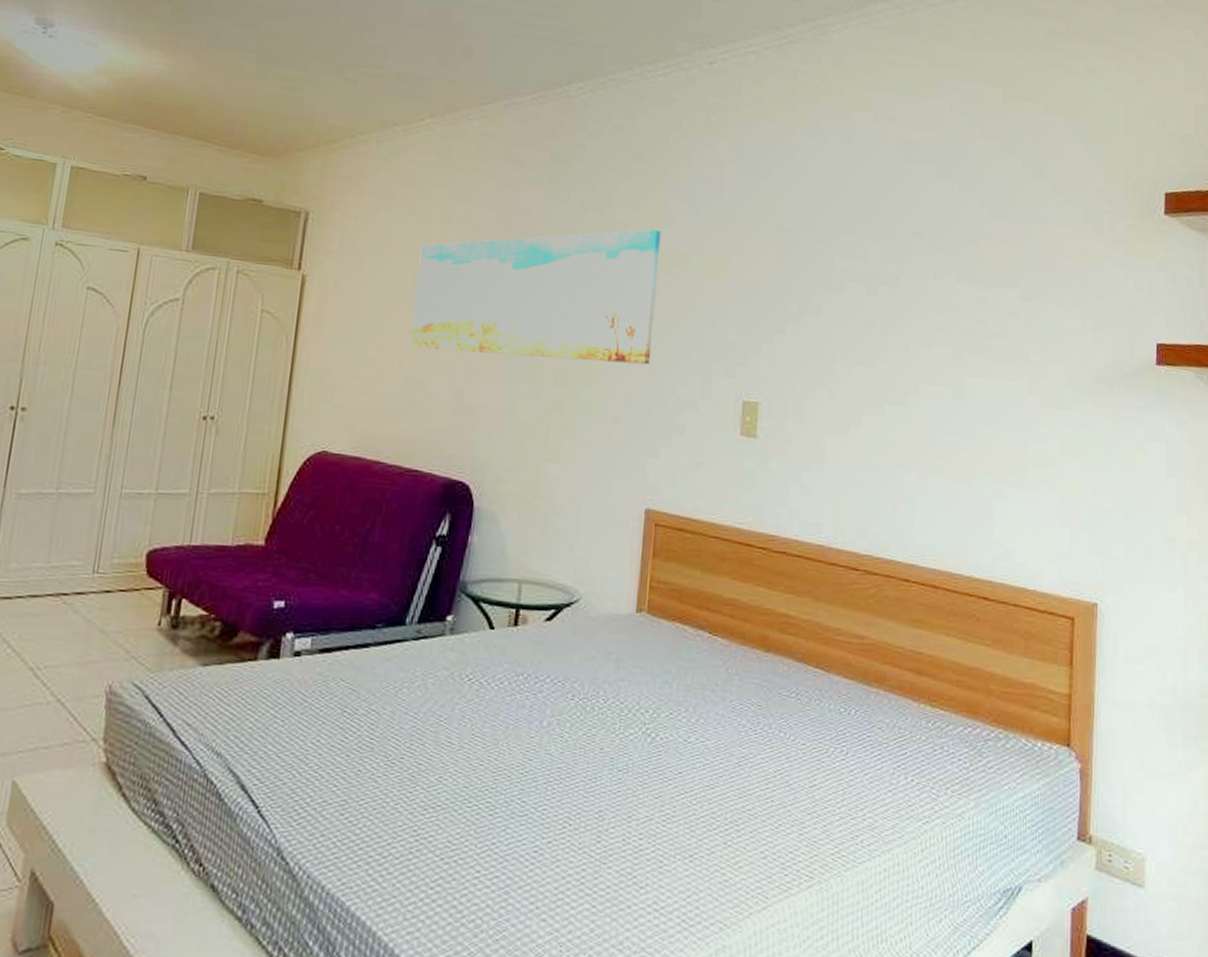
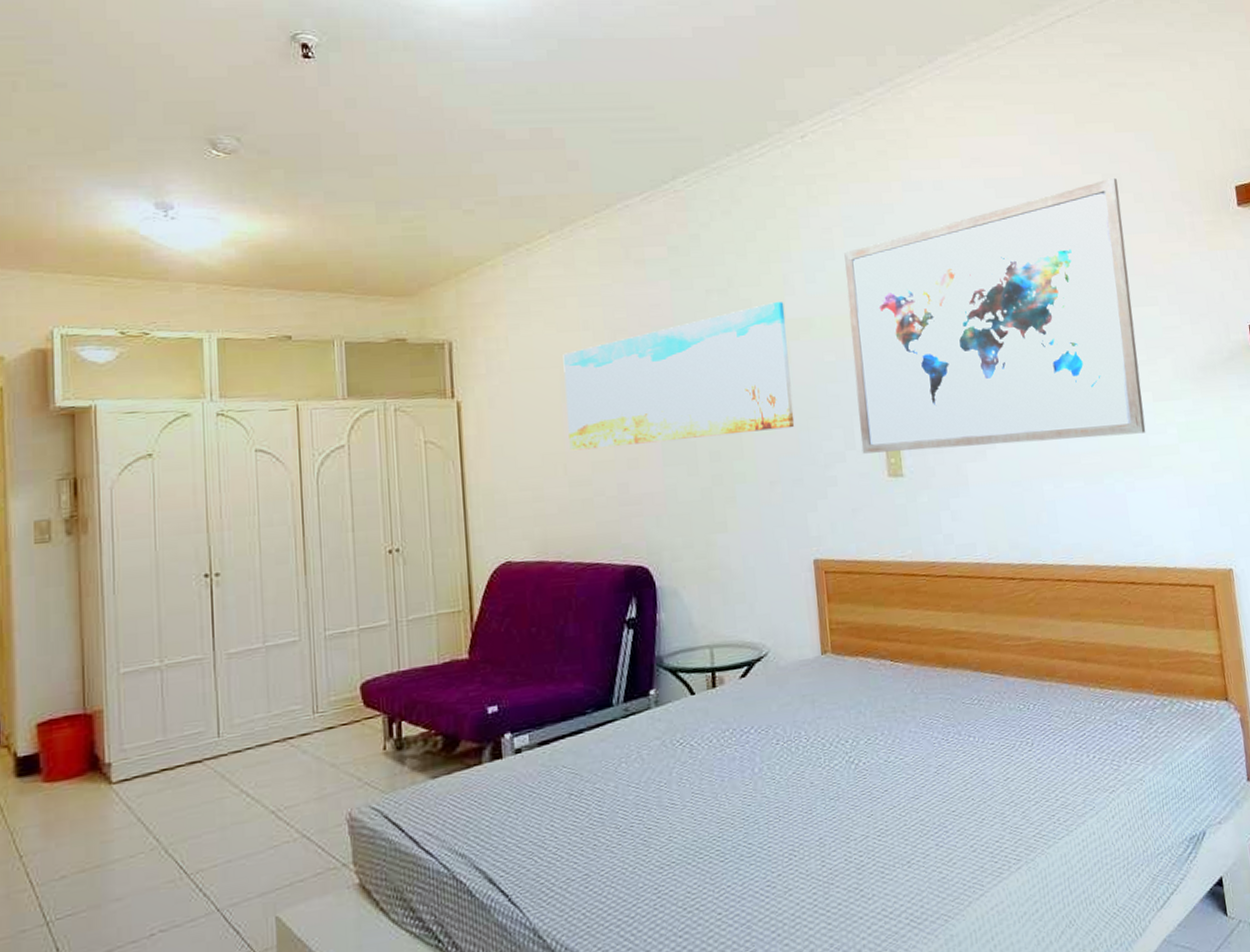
wall art: none [717,161,1038,439] -> present [844,177,1146,454]

